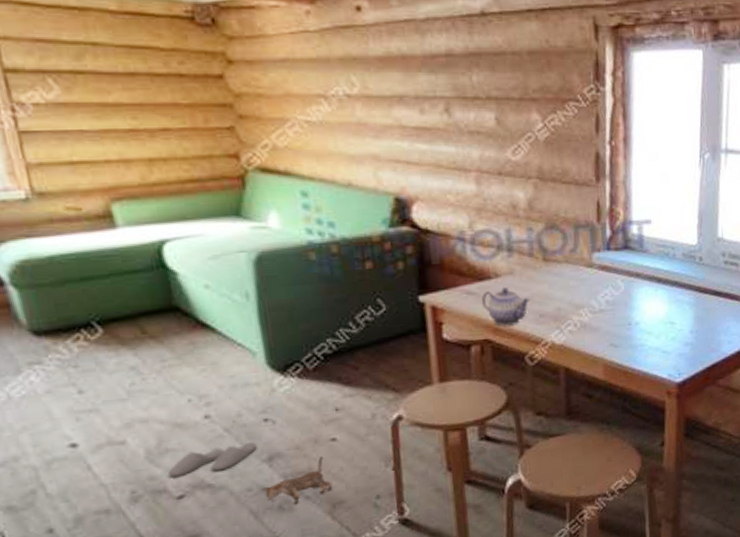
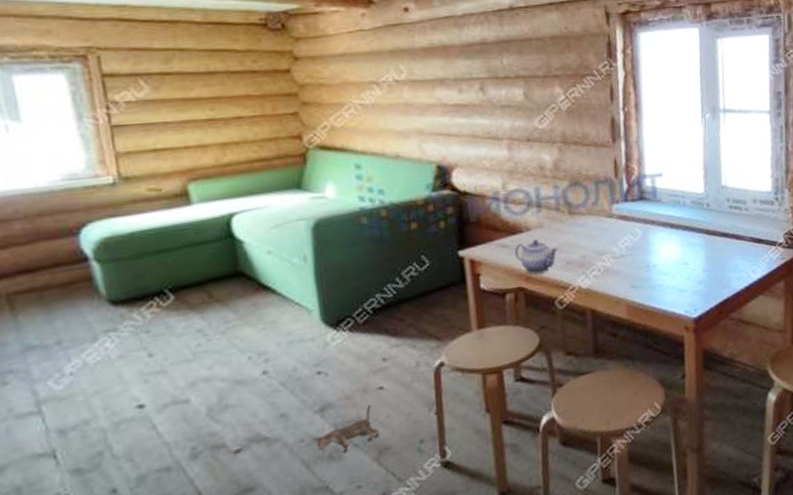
slippers: present [168,442,257,477] -> none [227,394,310,432]

